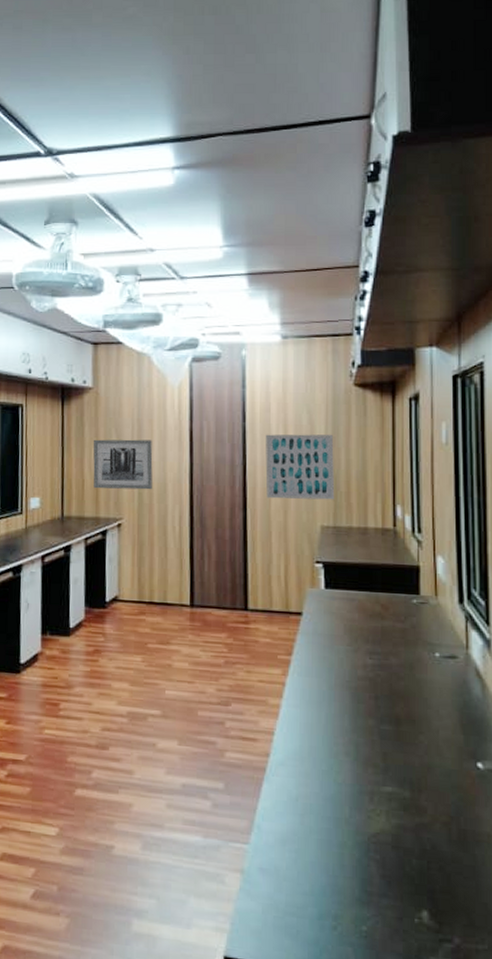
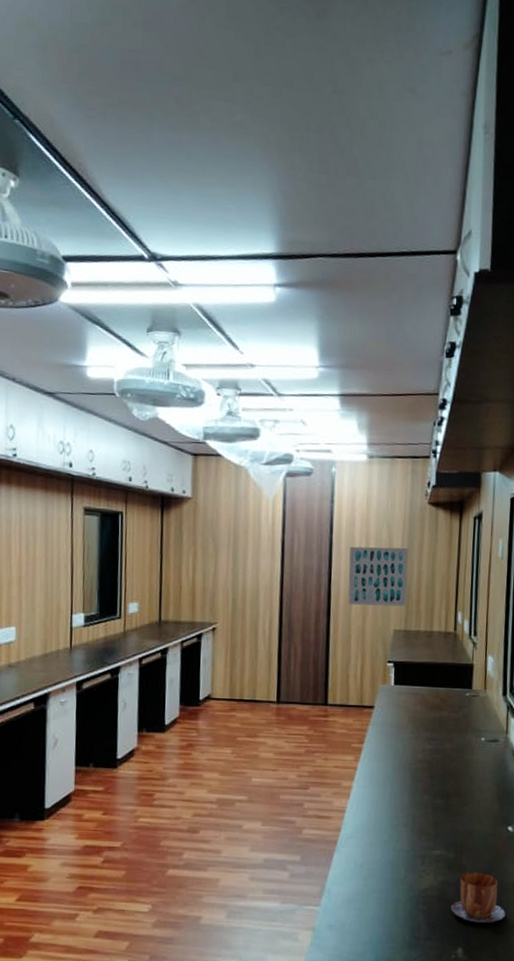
wall art: present [93,439,153,490] -> none [190,547,247,597]
mug: none [411,816,481,883] -> present [451,872,506,923]

